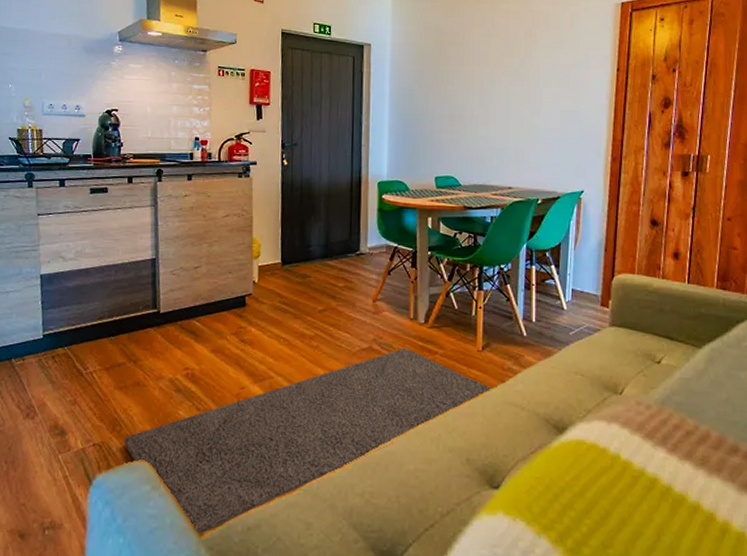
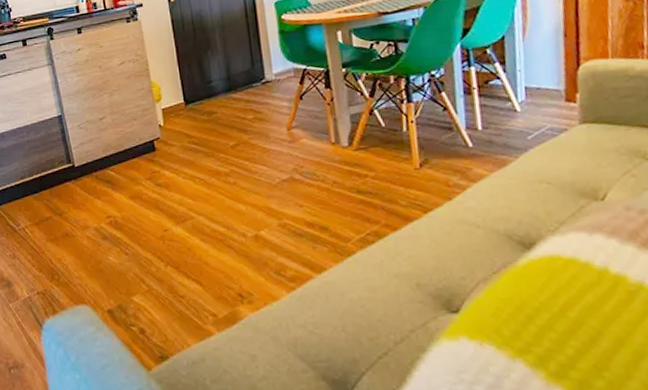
rug: present [124,347,494,537] -> none [64,174,439,371]

